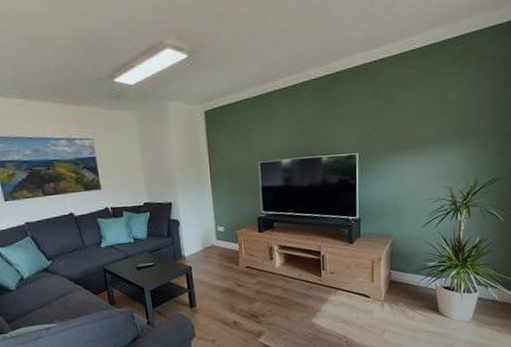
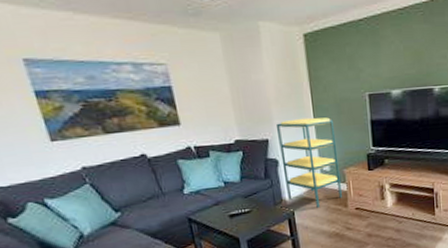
shelving unit: none [178,183,234,264] -> present [275,117,342,208]

